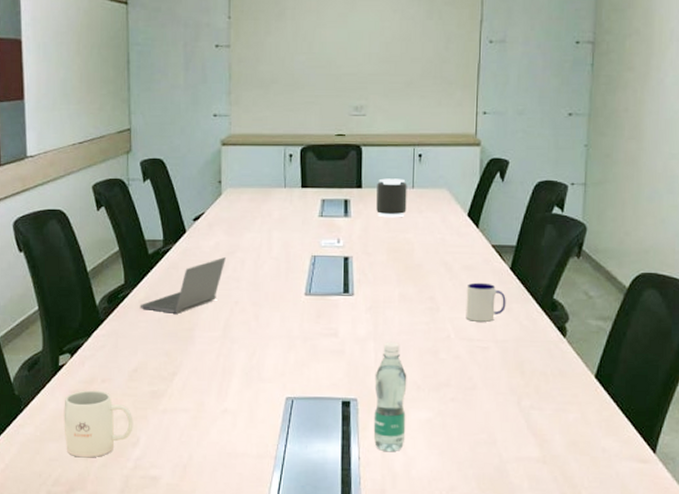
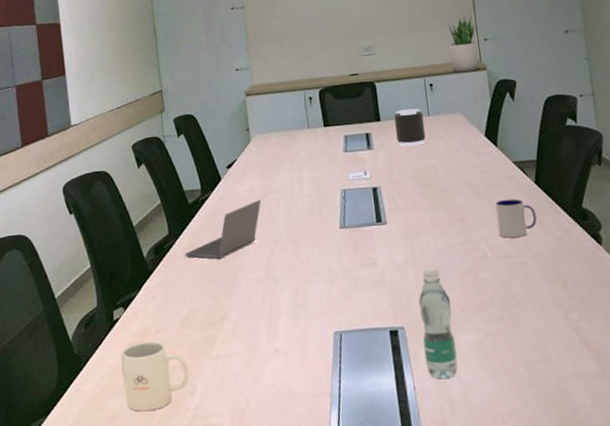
planter: none [444,83,476,145] -> present [447,14,480,72]

